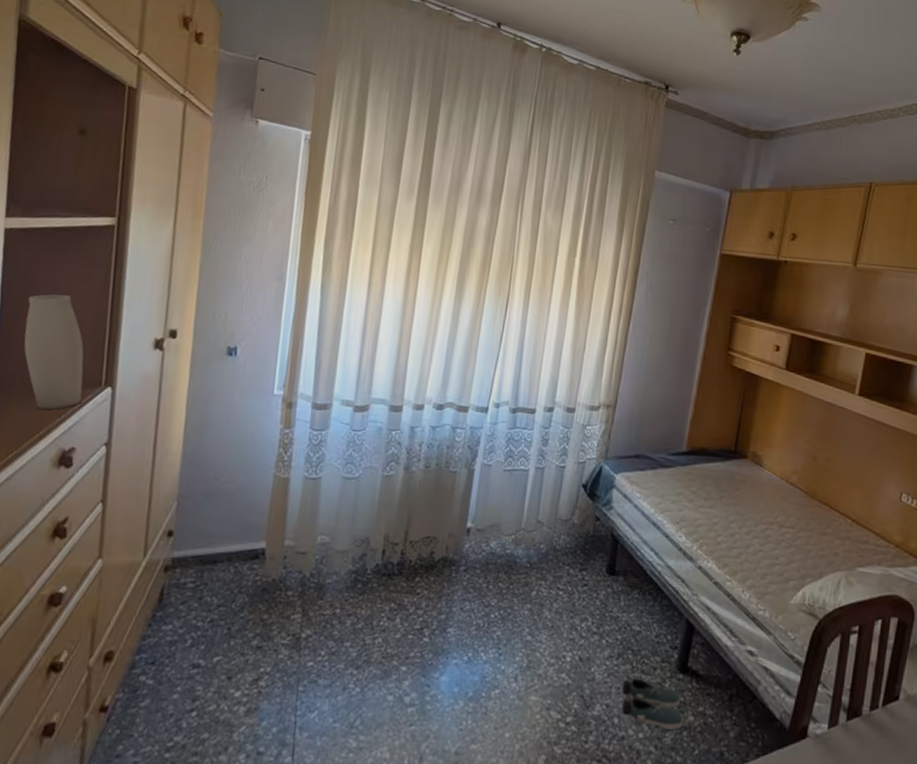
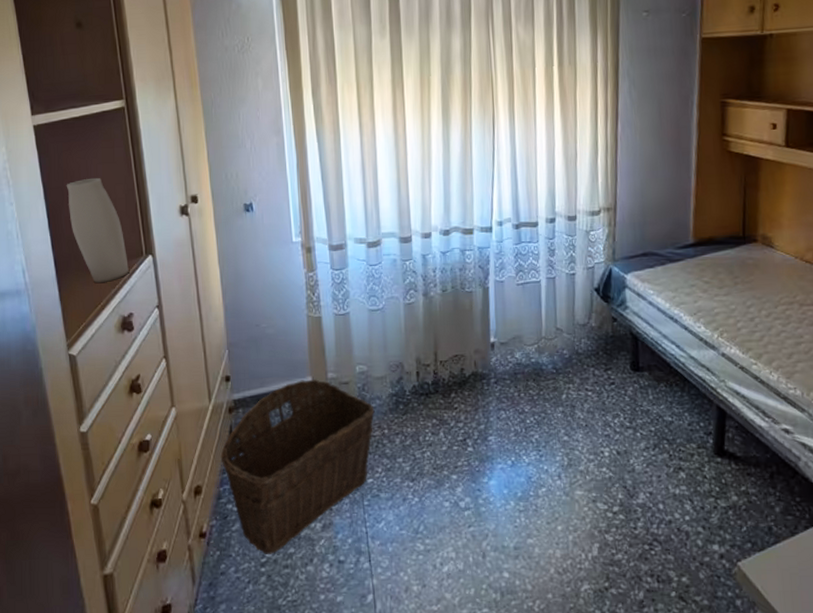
wicker basket: none [144,544,330,738] -> present [221,379,375,554]
shoe: present [621,677,684,730] -> none [662,465,728,510]

